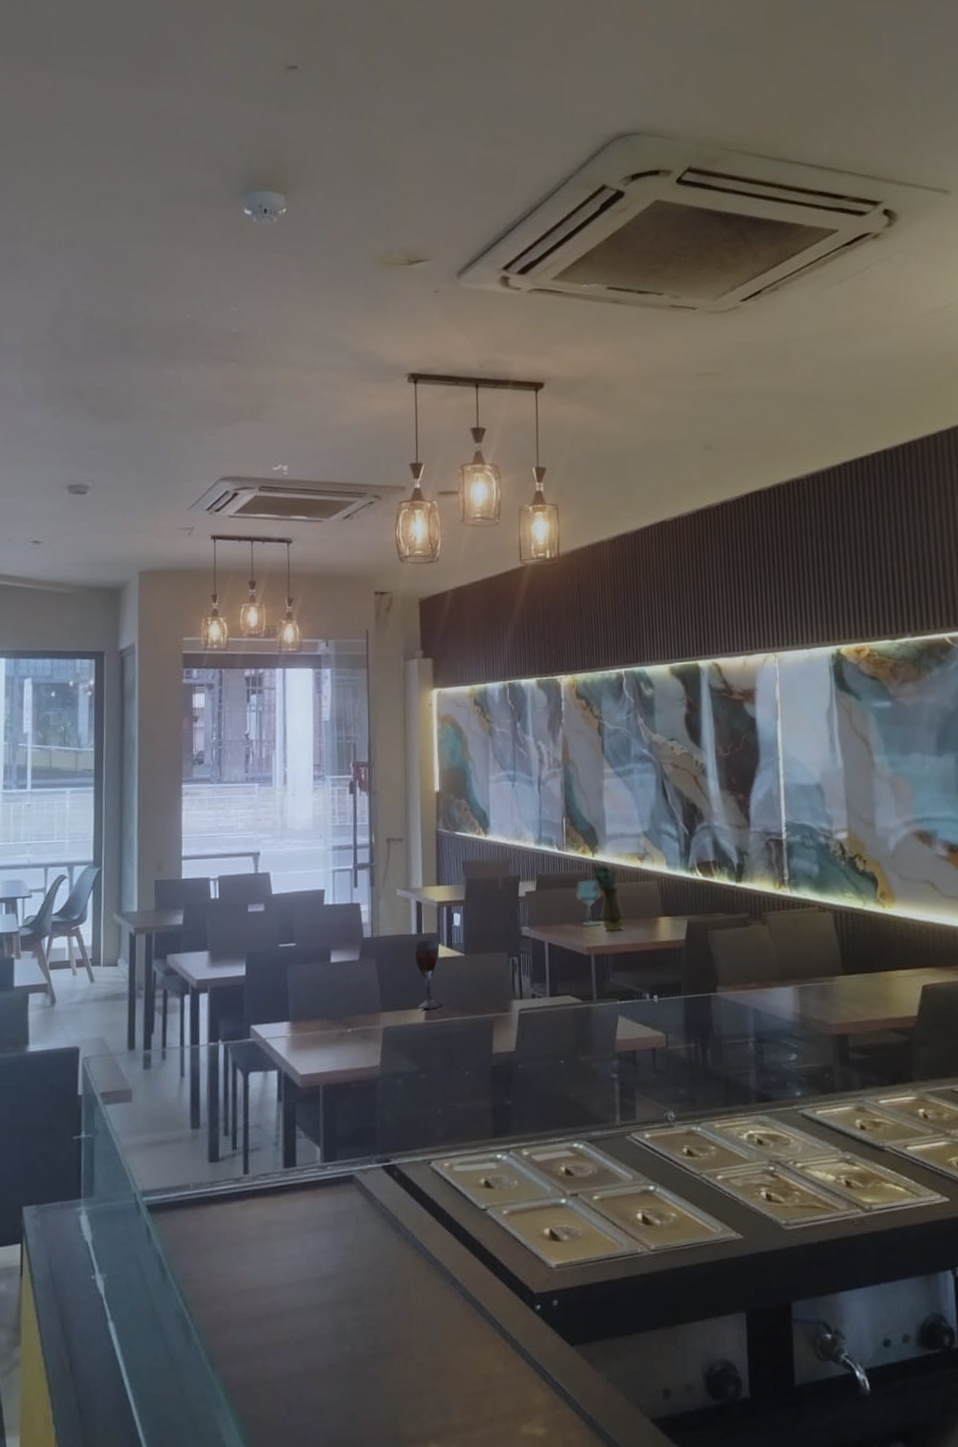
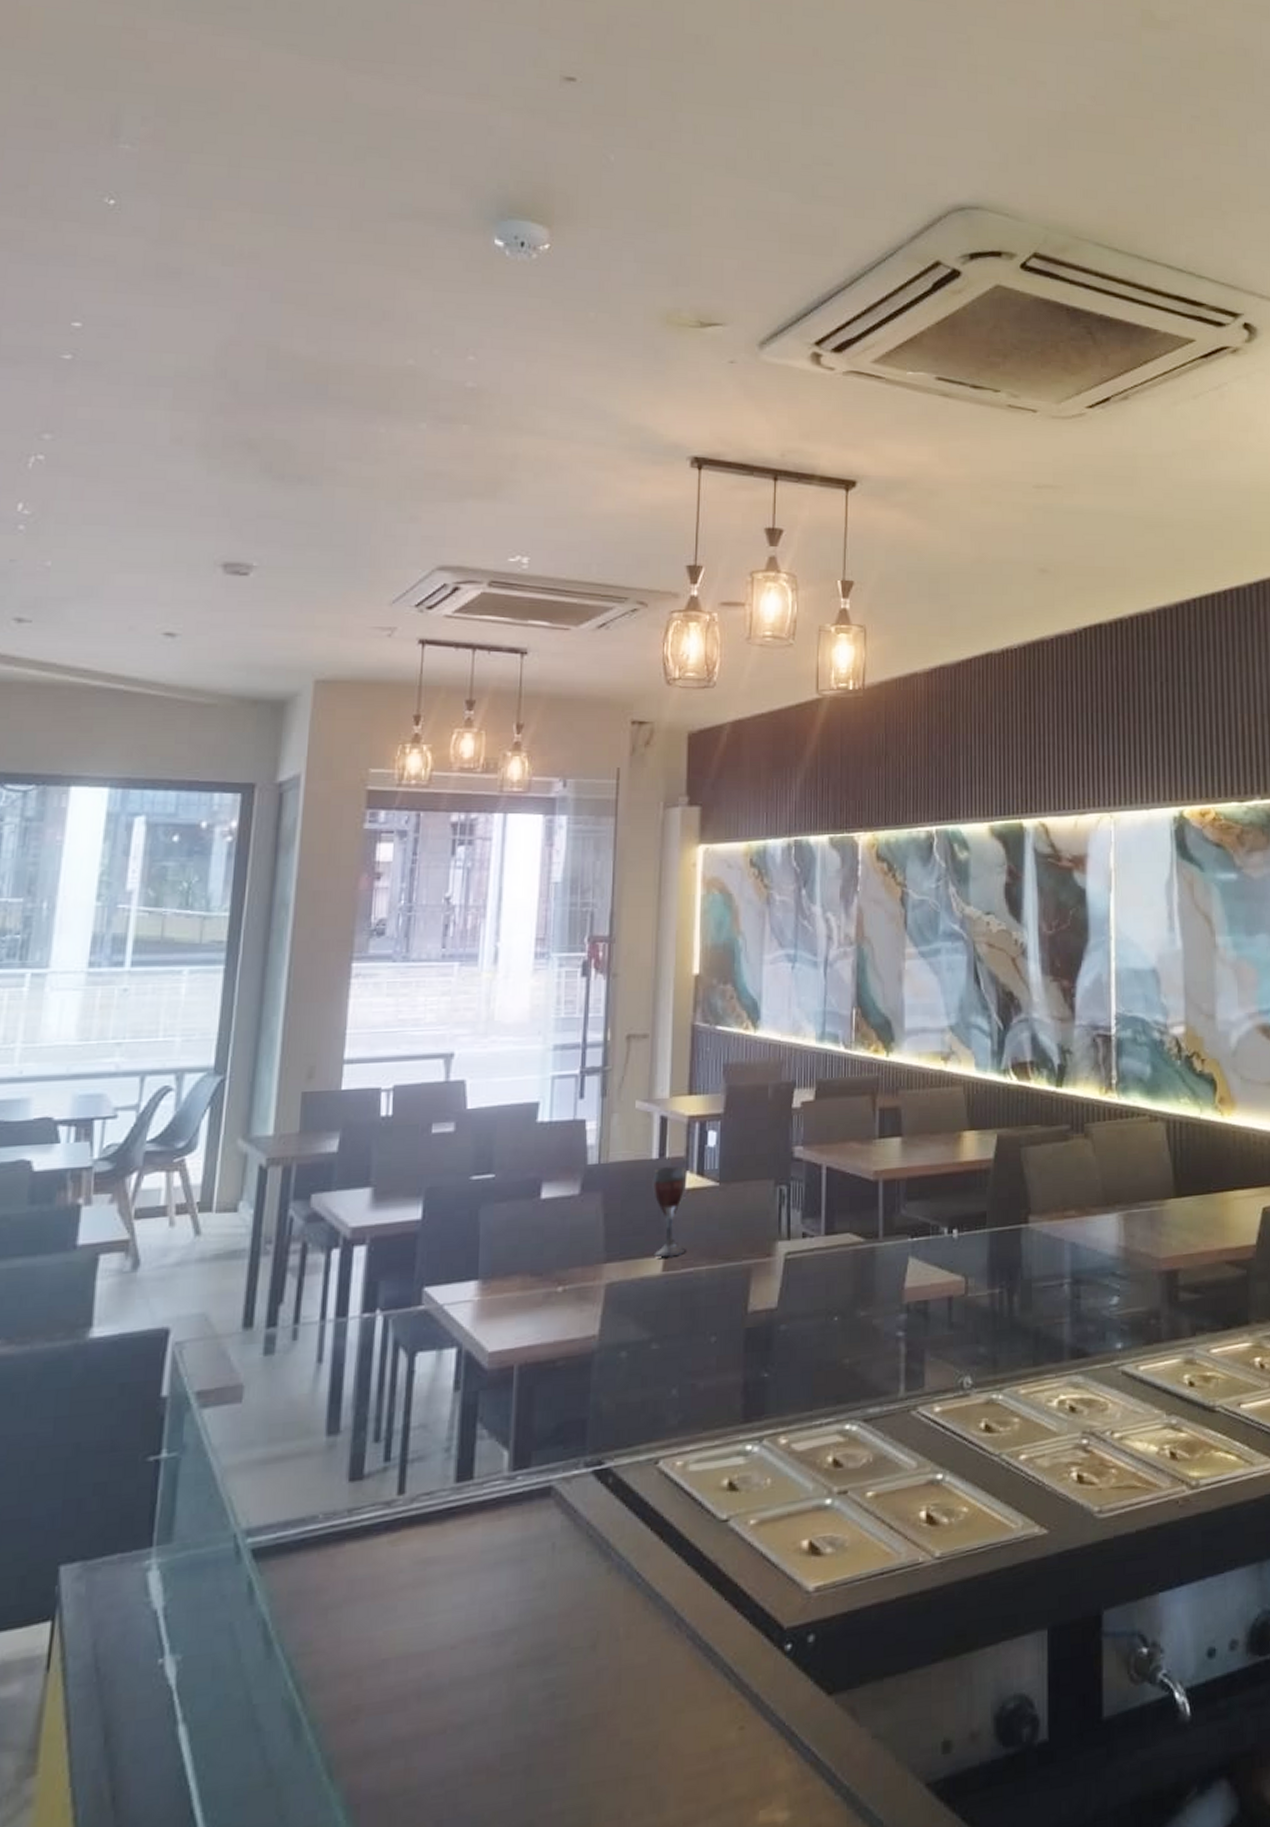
wine glass: present [576,879,602,927] -> none [864,1085,896,1145]
vase: present [591,862,625,932] -> none [884,1063,923,1151]

